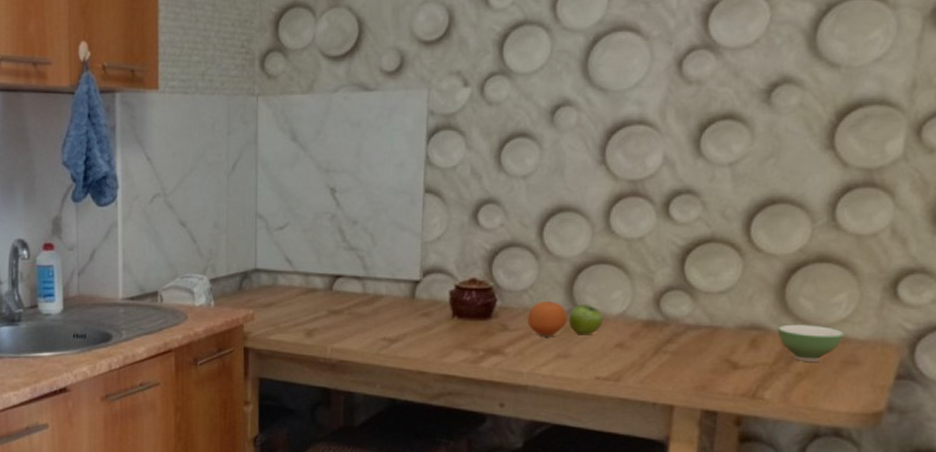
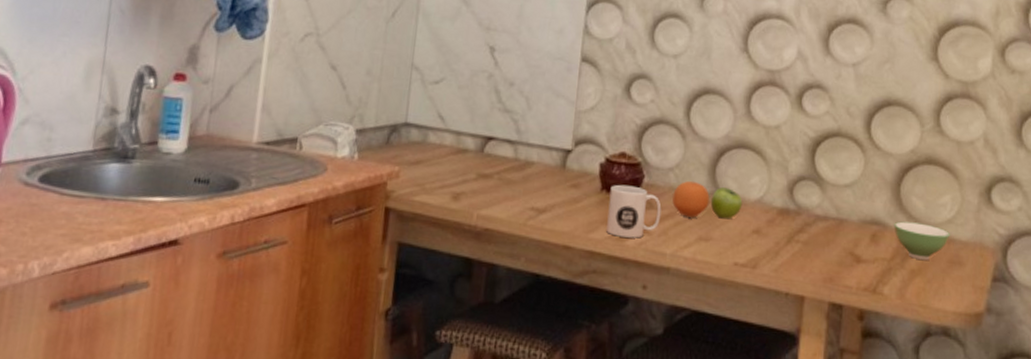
mug: none [460,310,516,360] -> present [606,184,662,239]

